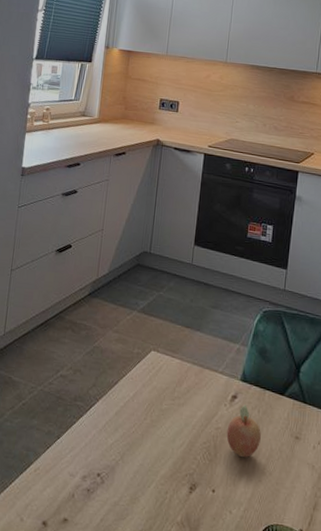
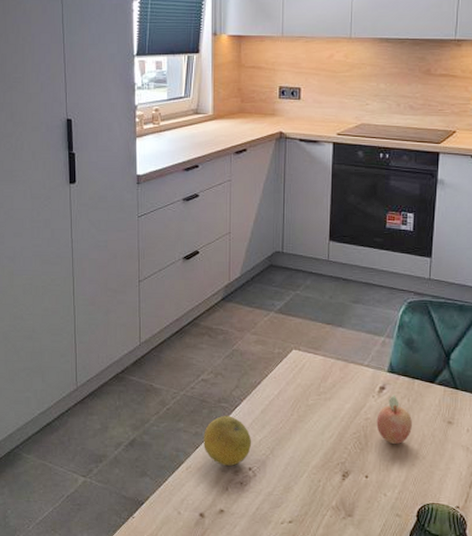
fruit: none [54,415,104,470] -> present [204,415,252,466]

